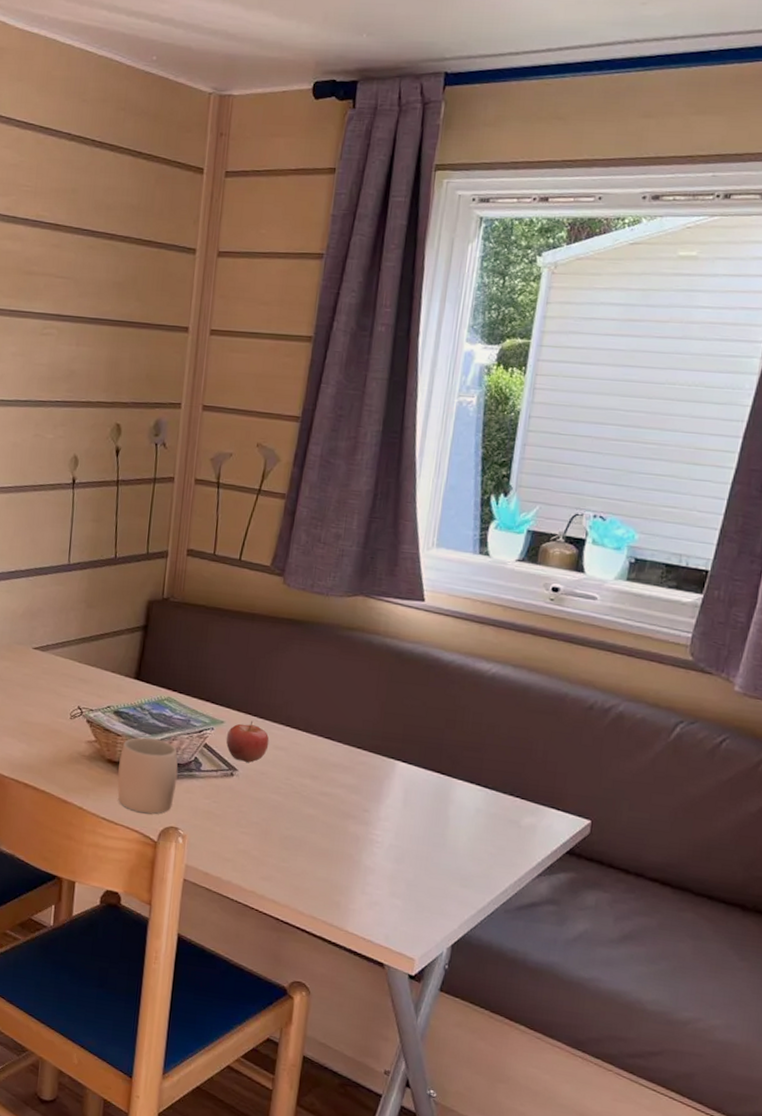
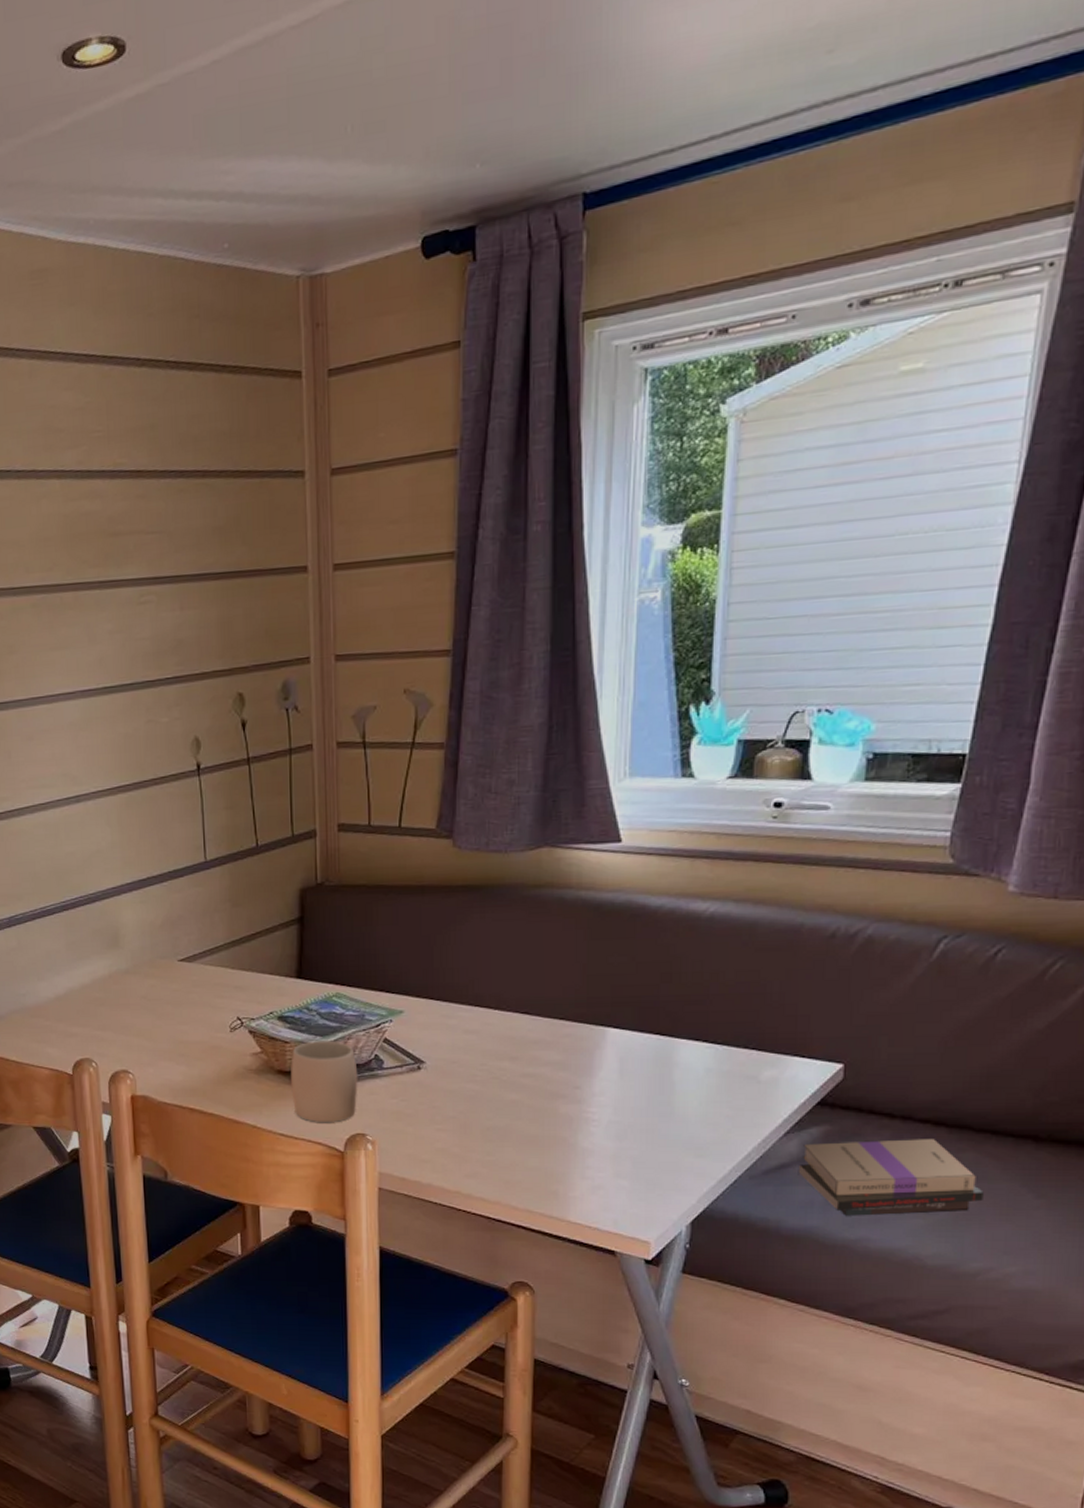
fruit: present [225,721,269,763] -> none [407,1006,457,1052]
books: none [547,887,698,965] -> present [799,1139,984,1216]

